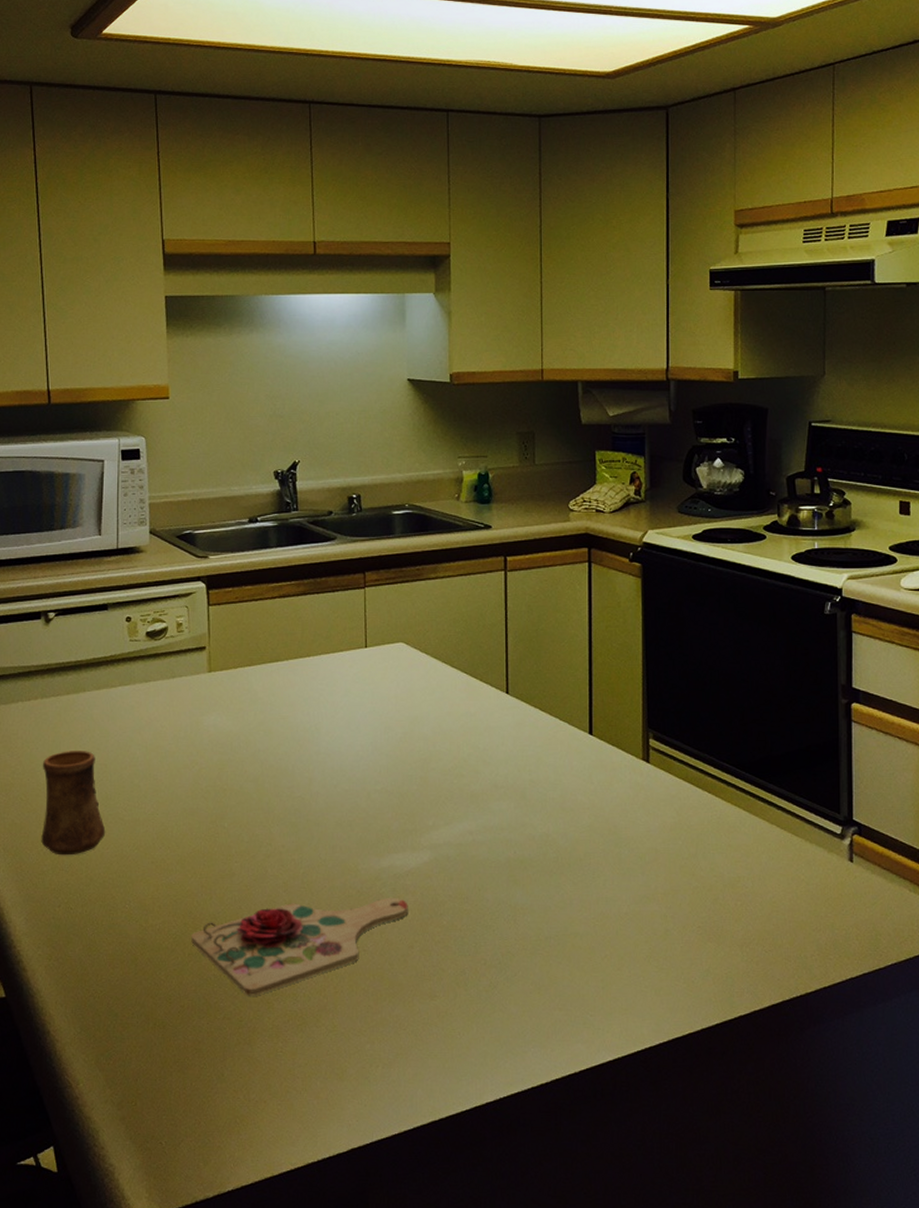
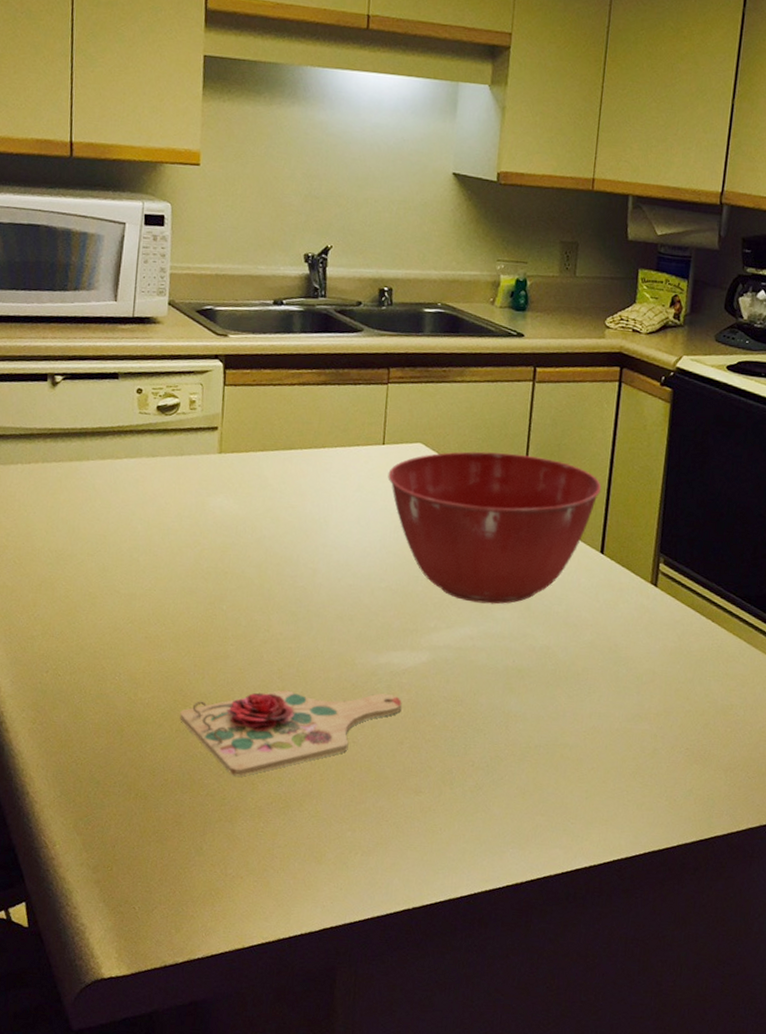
cup: present [41,751,106,856] -> none [32,518,100,623]
mixing bowl: none [373,643,583,796] -> present [388,451,602,604]

